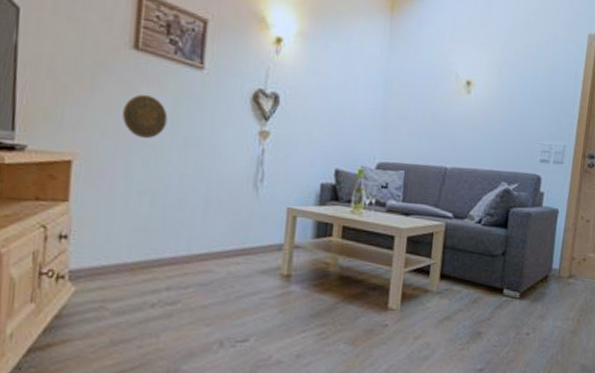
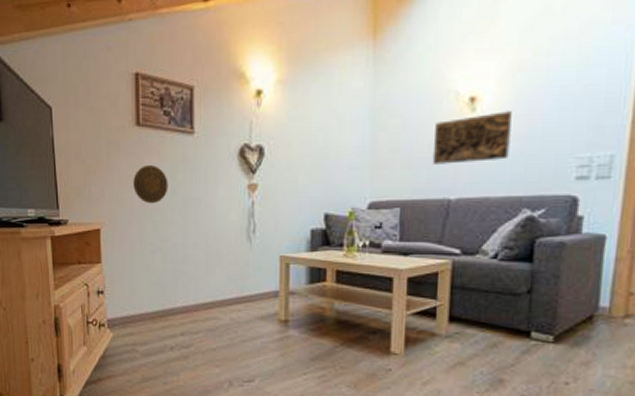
relief panel: none [434,97,497,139] -> present [432,111,512,164]

